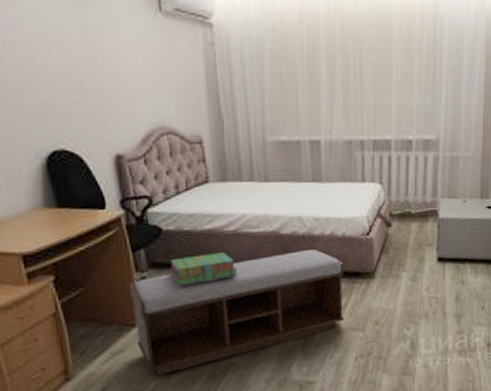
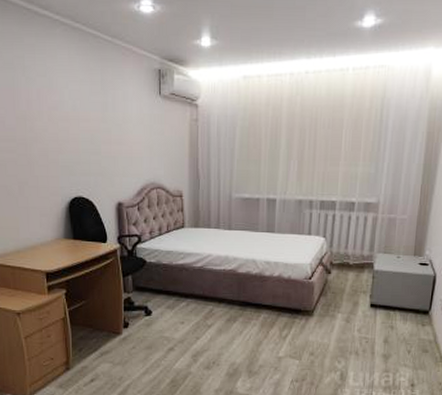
bench: present [130,249,345,375] -> none [119,287,287,375]
stack of books: present [169,251,239,286] -> none [149,282,201,307]

